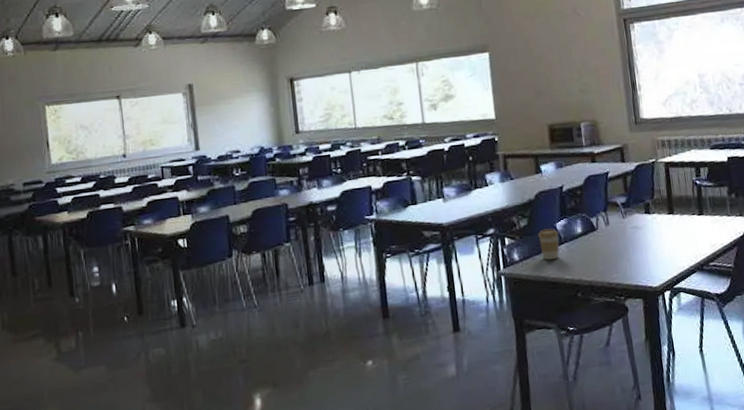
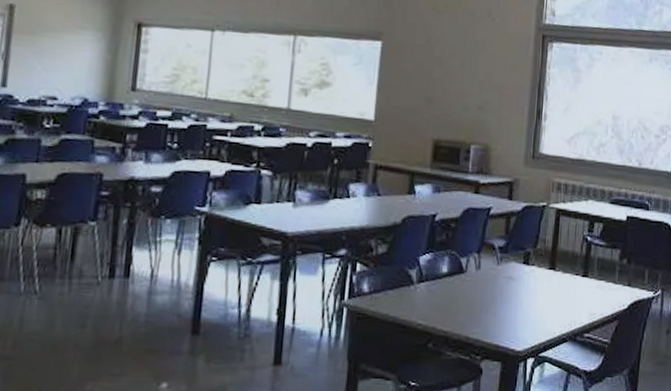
coffee cup: present [538,228,559,260] -> none [396,260,421,298]

